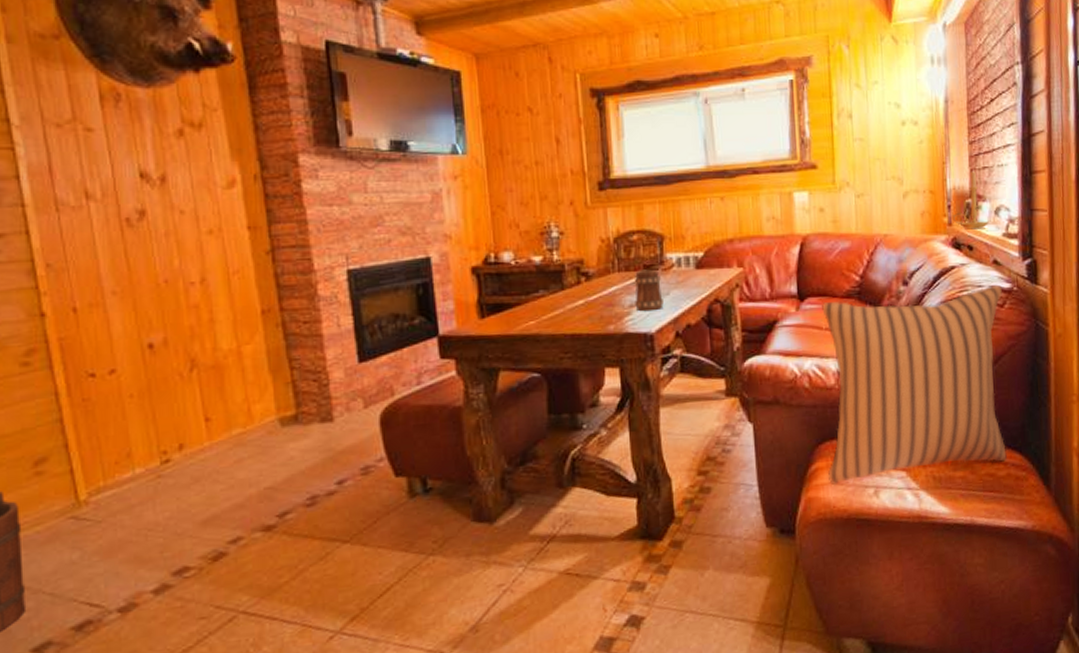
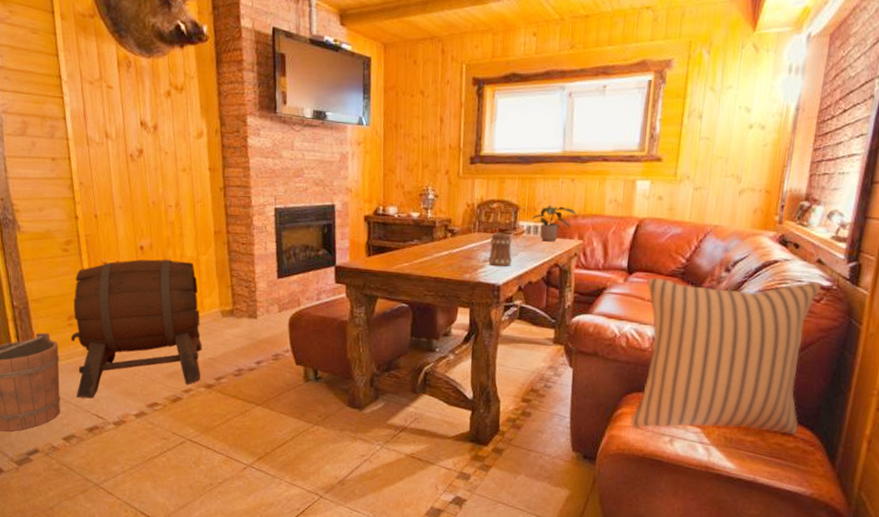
wooden barrel: none [39,356,254,582] -> present [70,259,202,399]
potted plant: none [680,230,732,274] -> present [531,206,577,242]
candle holder: present [952,171,989,230] -> none [784,176,820,230]

